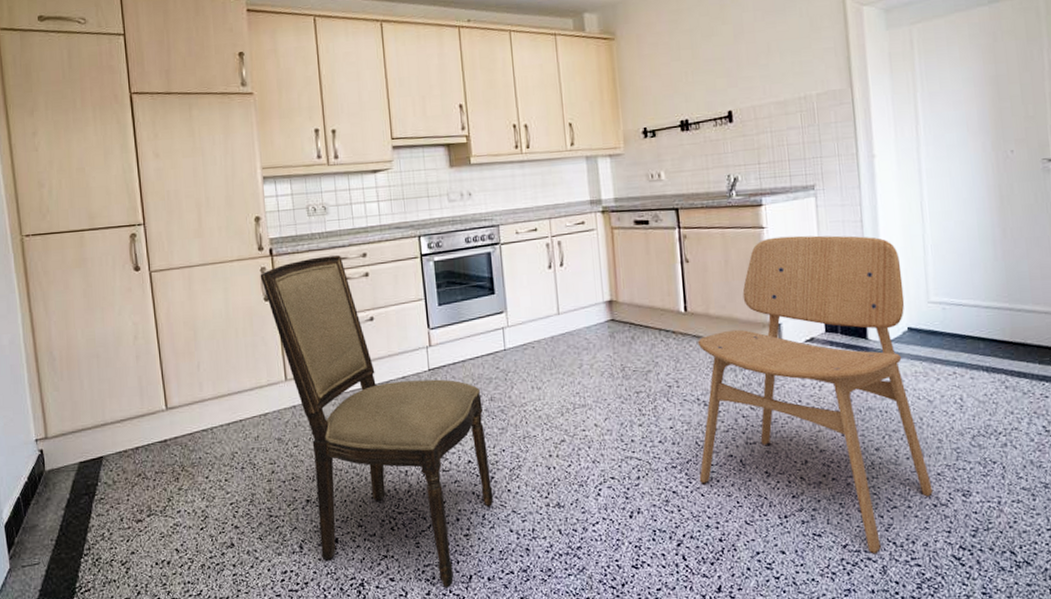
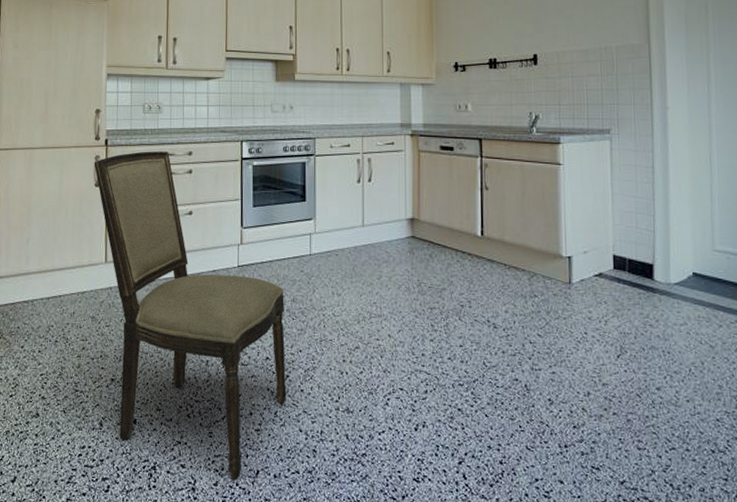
dining chair: present [697,235,933,553] -> none [484,174,711,493]

